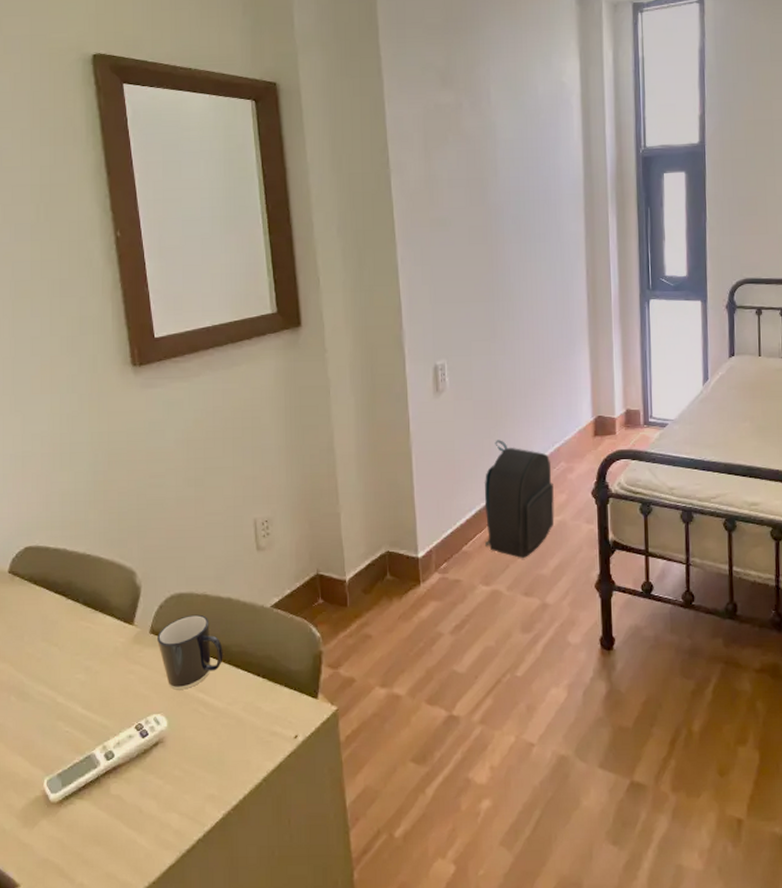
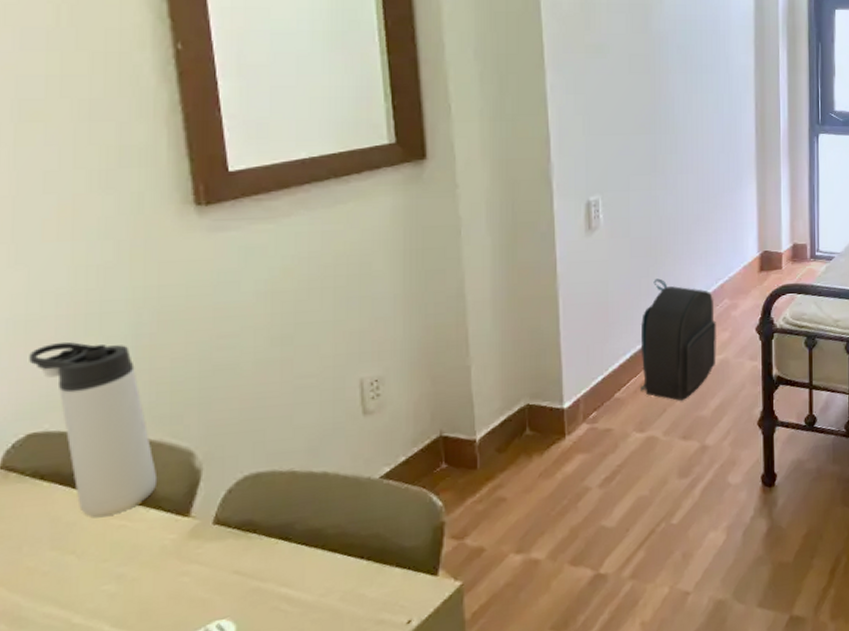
thermos bottle: none [25,474,111,619] -> present [29,341,158,518]
mug: present [157,614,223,690] -> none [224,495,315,588]

